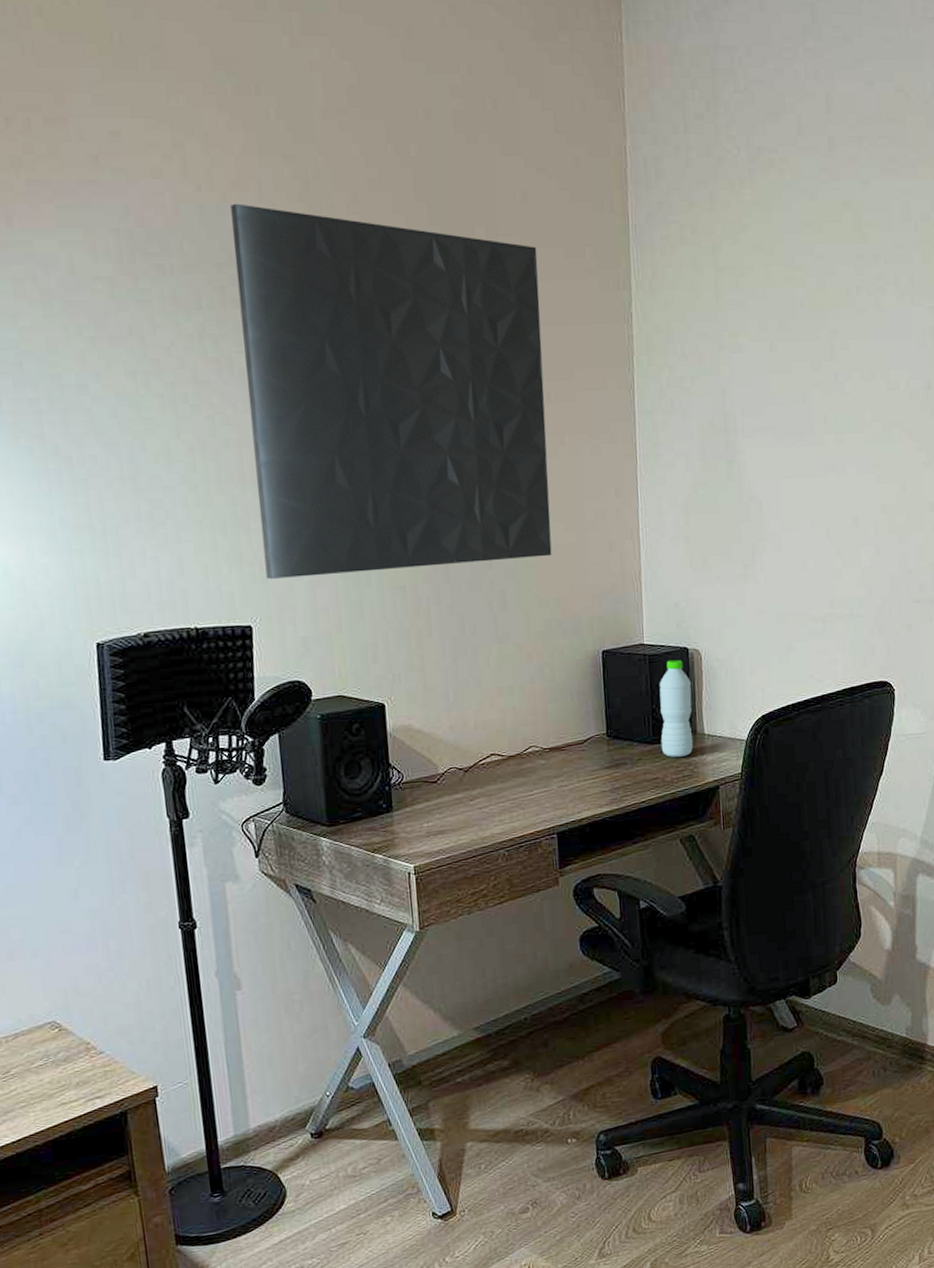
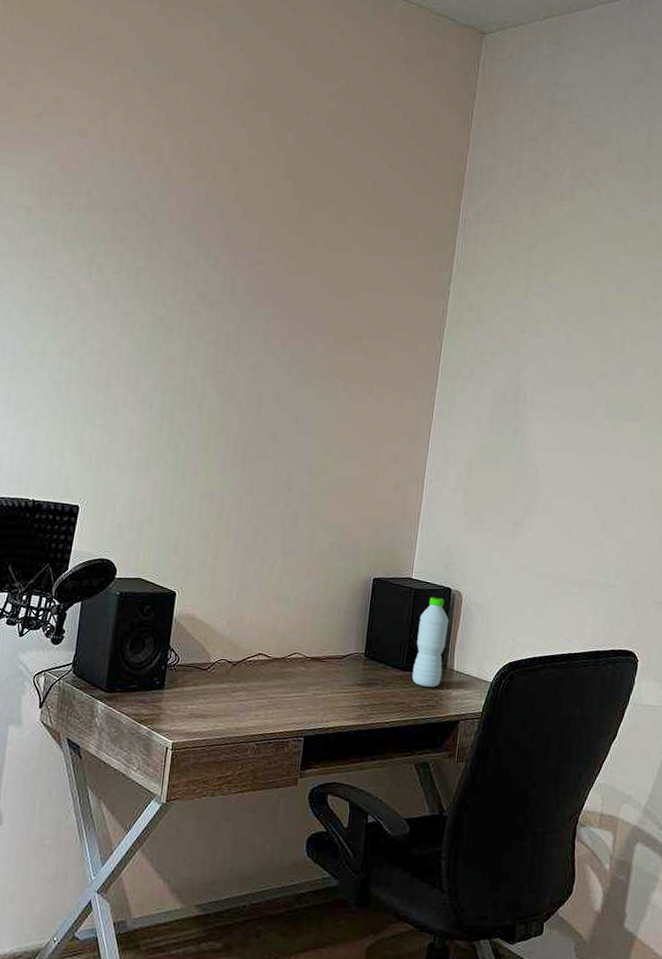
acoustic panel: present [231,203,552,579] -> none [100,162,377,487]

